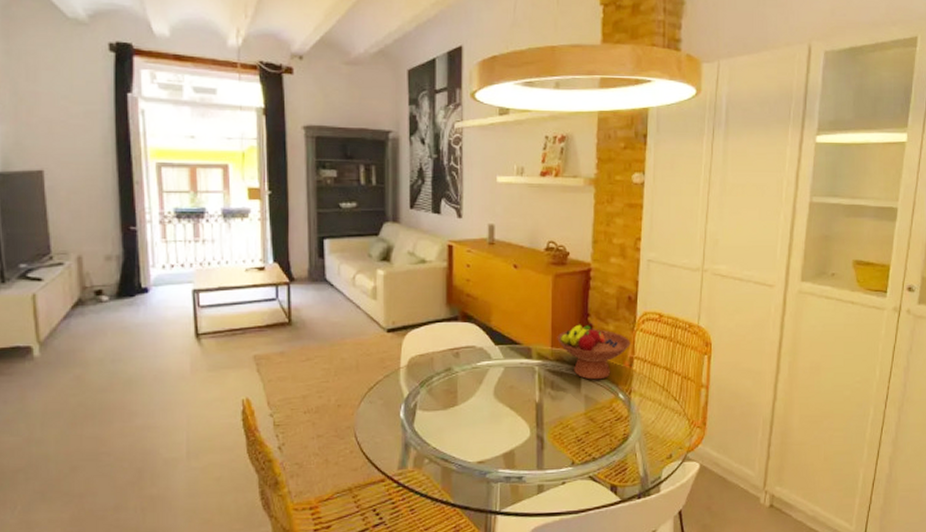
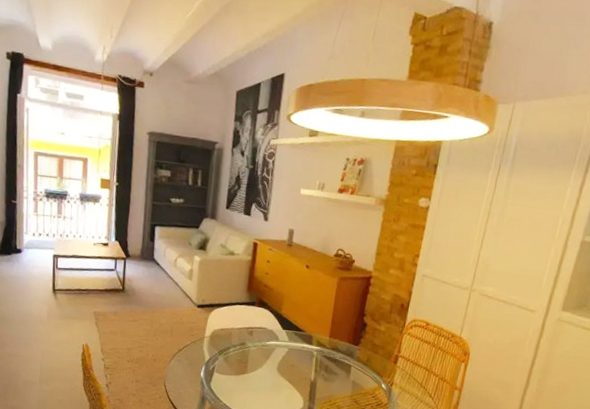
fruit bowl: present [557,324,631,380] -> none [335,321,398,370]

